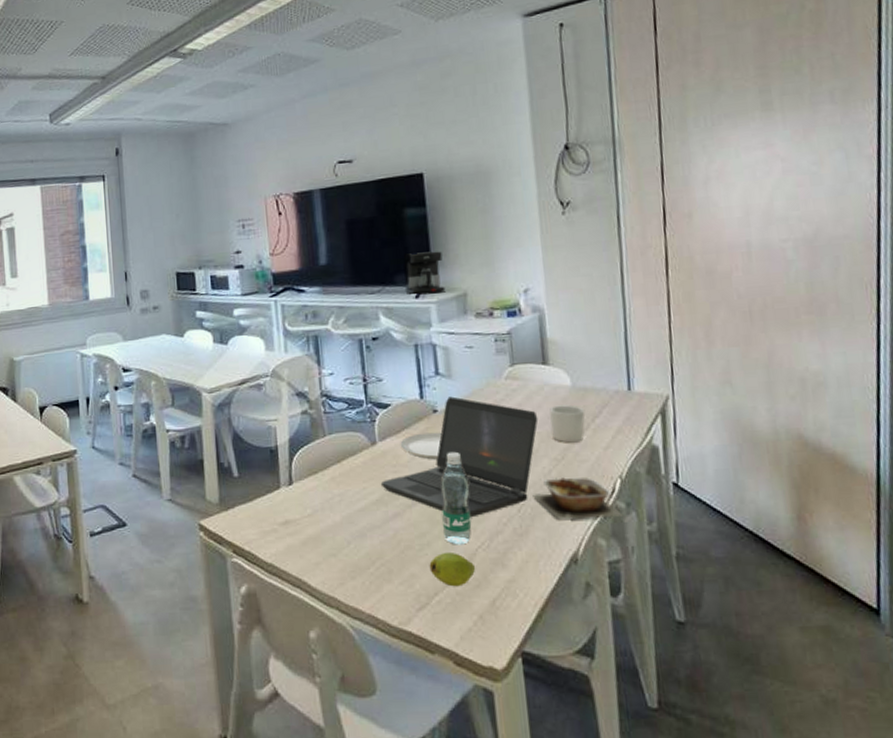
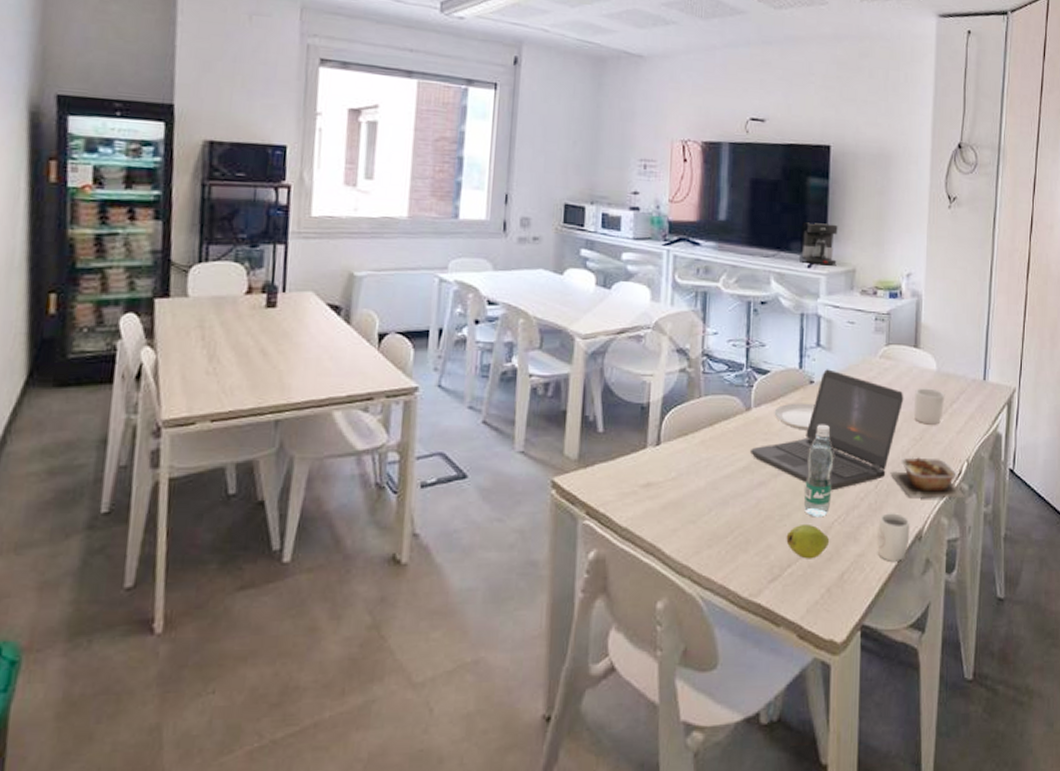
mug: none [526,536,564,586] -> present [877,513,911,561]

